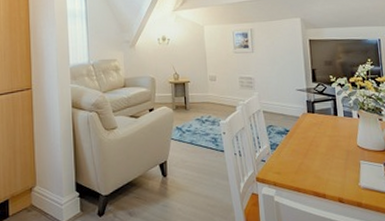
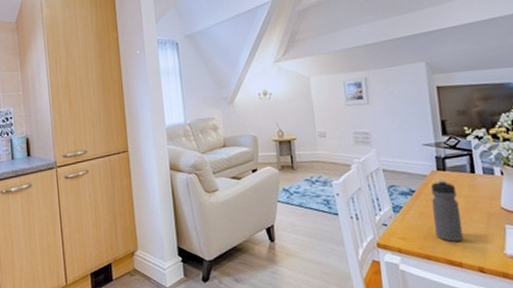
water bottle: none [302,120,327,176] -> present [431,179,464,242]

